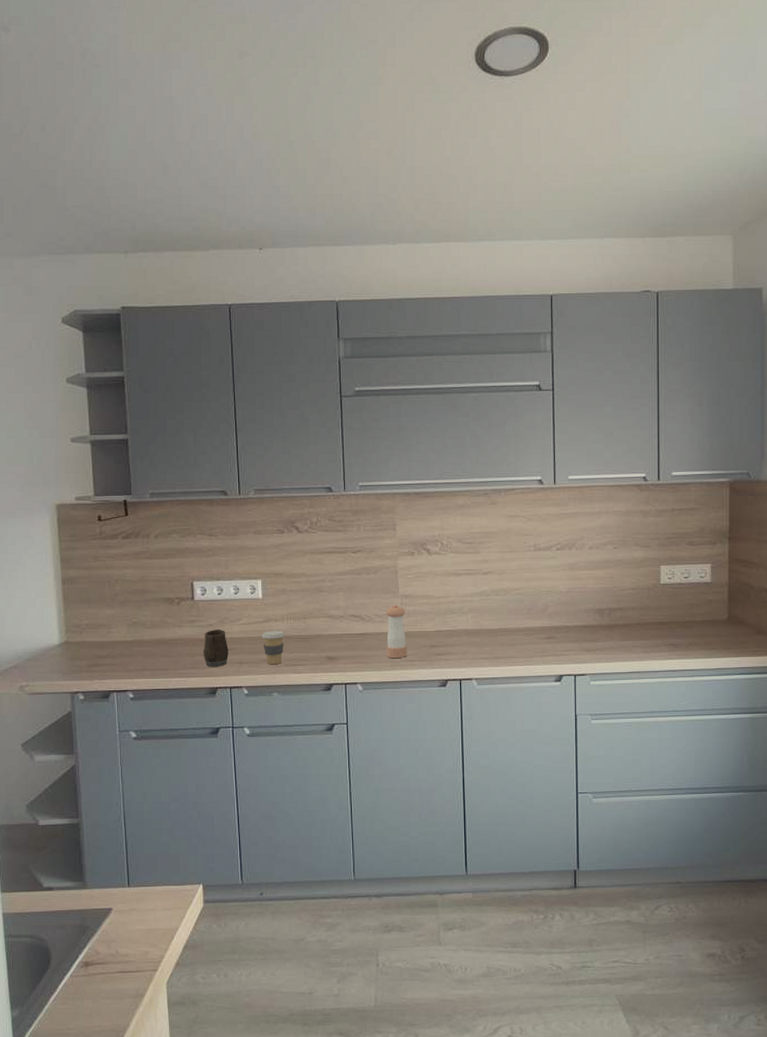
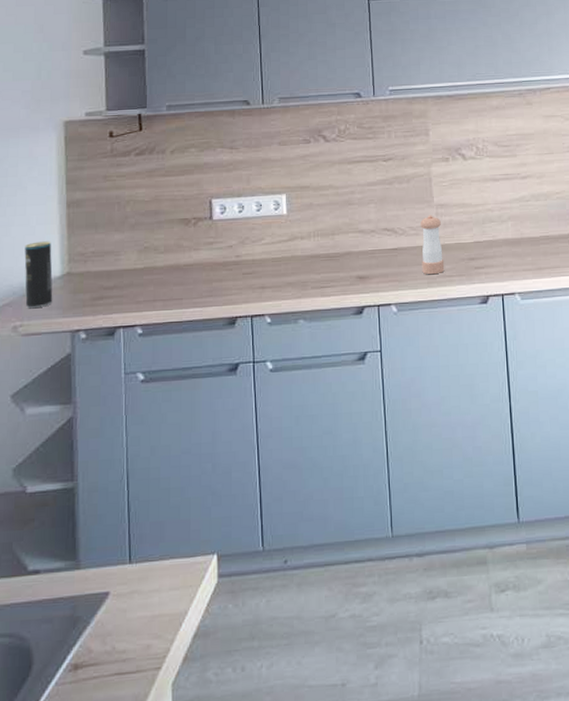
beverage can: none [26,613,54,672] -> present [24,241,53,309]
mug: present [203,629,229,666] -> none [221,250,250,293]
coffee cup: present [262,630,285,665] -> none [286,249,312,288]

